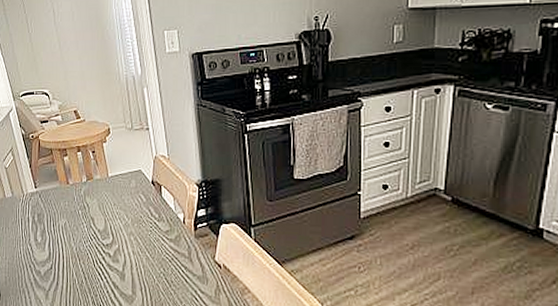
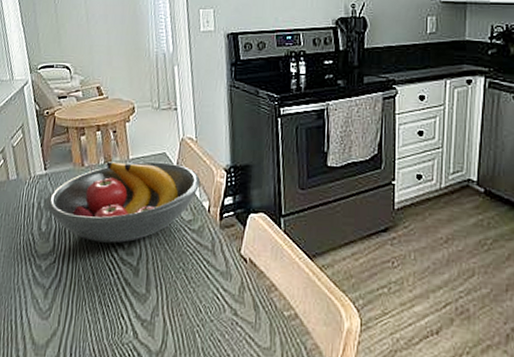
fruit bowl: none [39,178,175,252] -> present [45,161,201,243]

